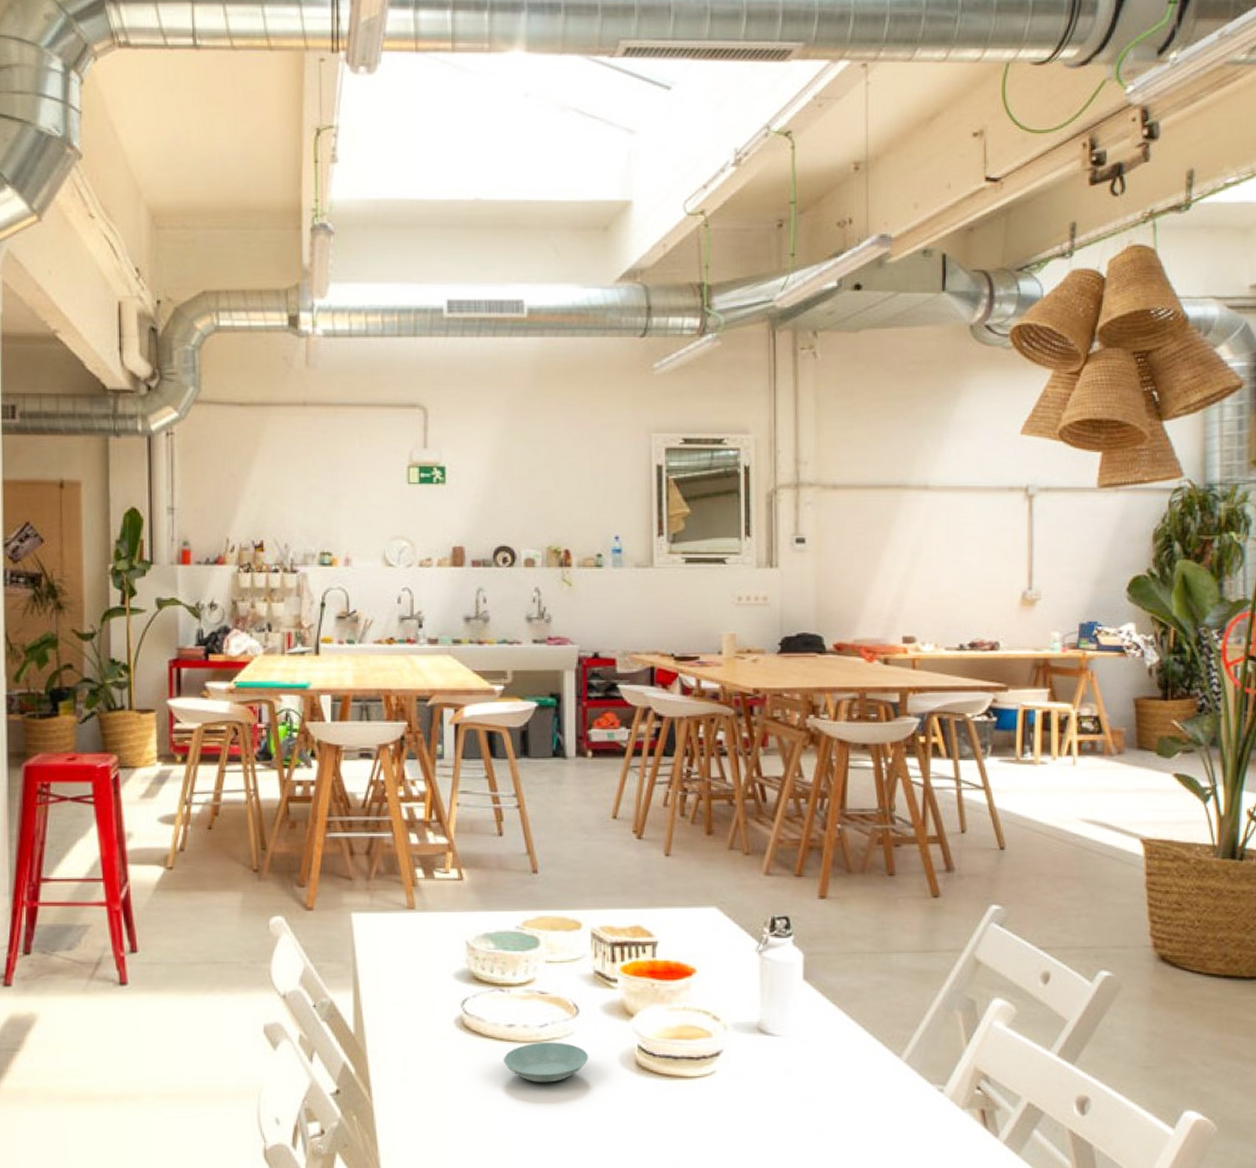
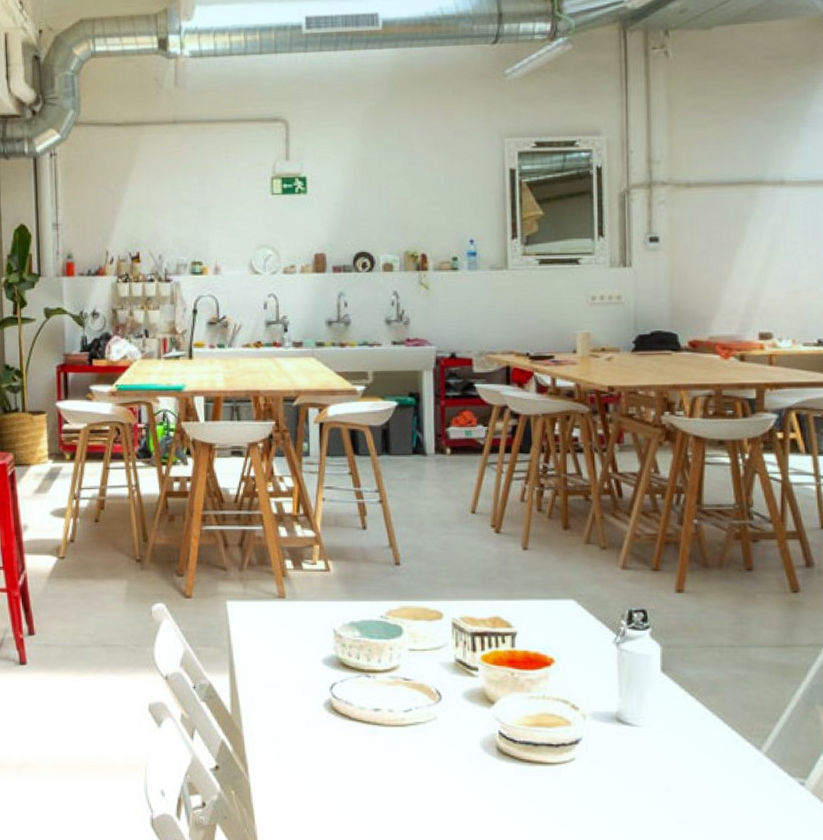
saucer: present [503,1042,589,1083] -> none [370,726,452,765]

